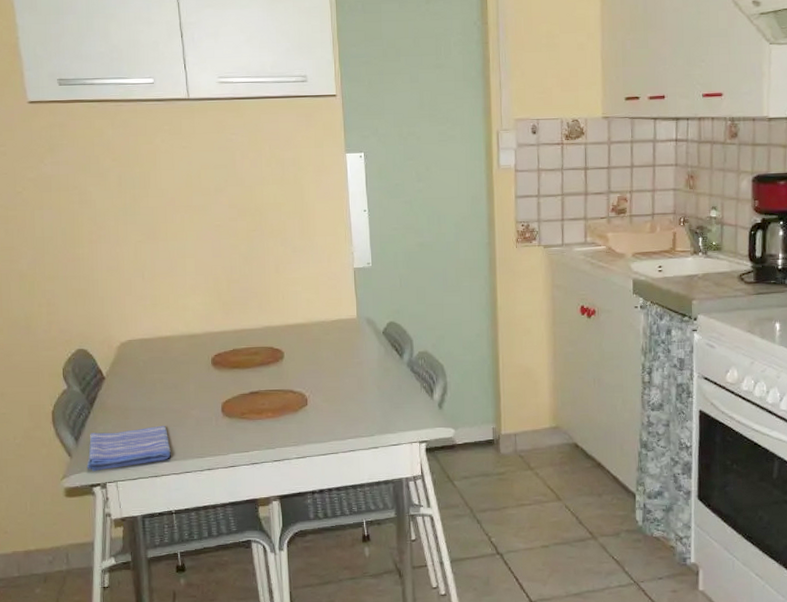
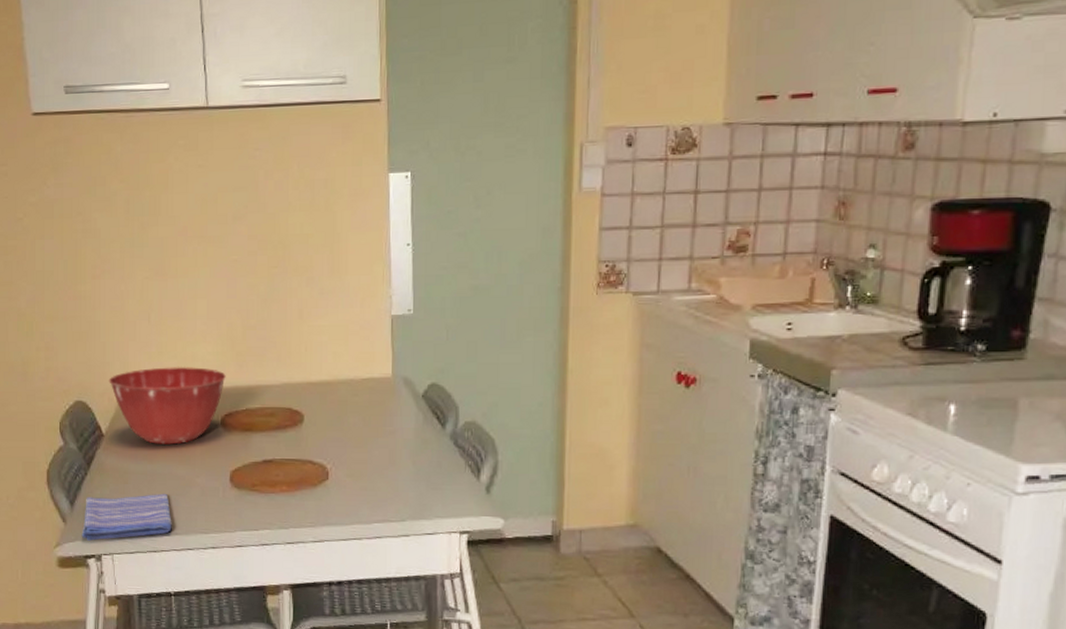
mixing bowl: none [108,315,214,383] -> present [109,366,226,444]

